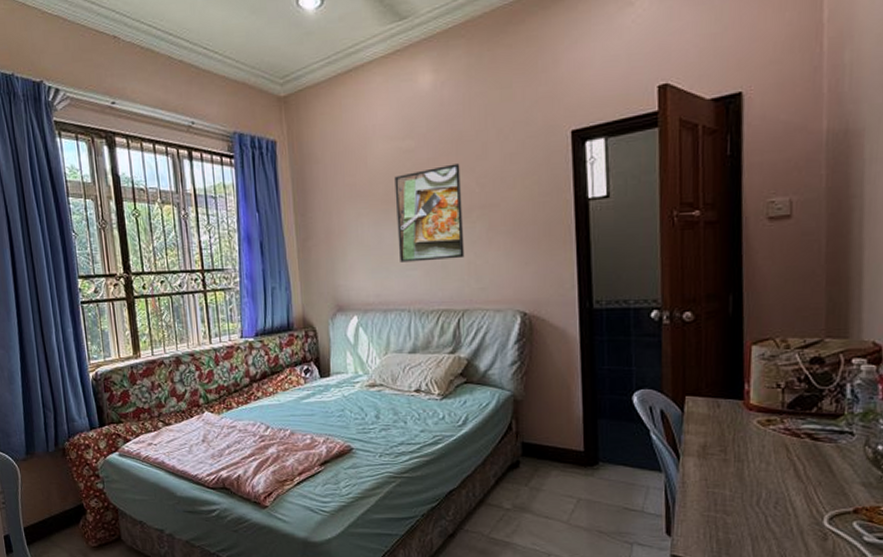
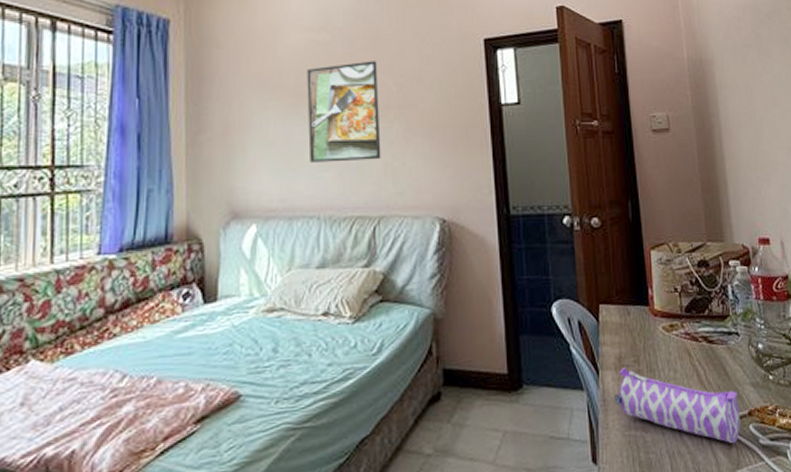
pencil case: none [695,455,843,537] -> present [614,367,741,444]

